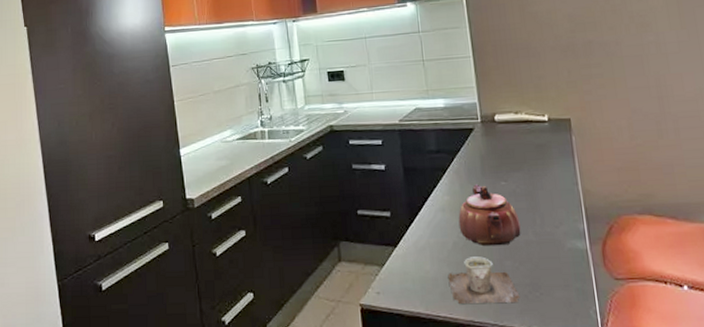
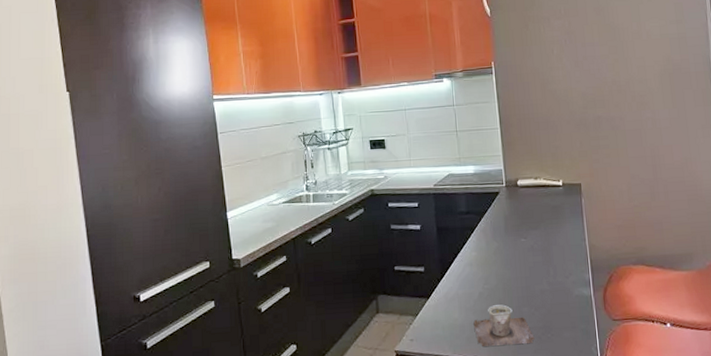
teapot: present [458,184,521,247] -> none [484,241,537,296]

